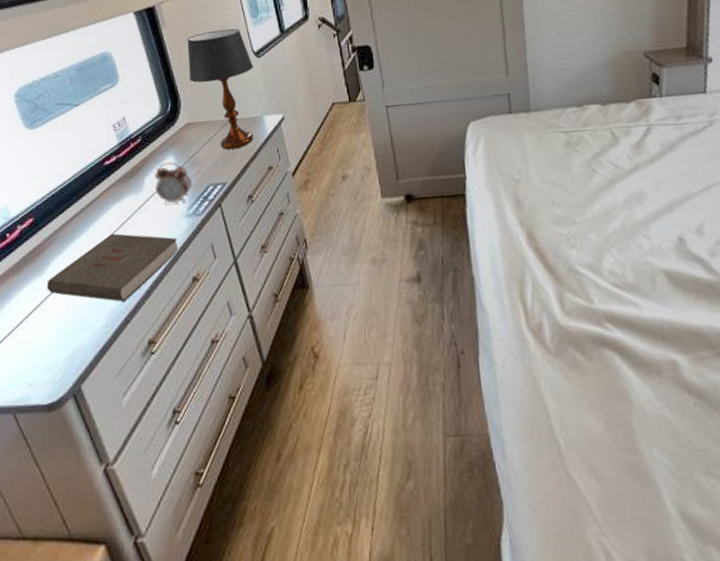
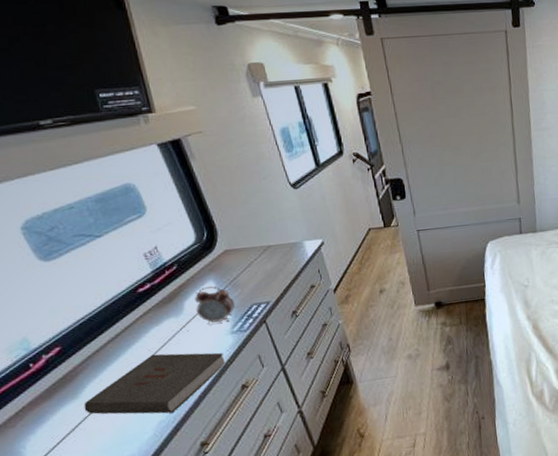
table lamp: present [187,28,254,150] -> none [220,161,295,273]

